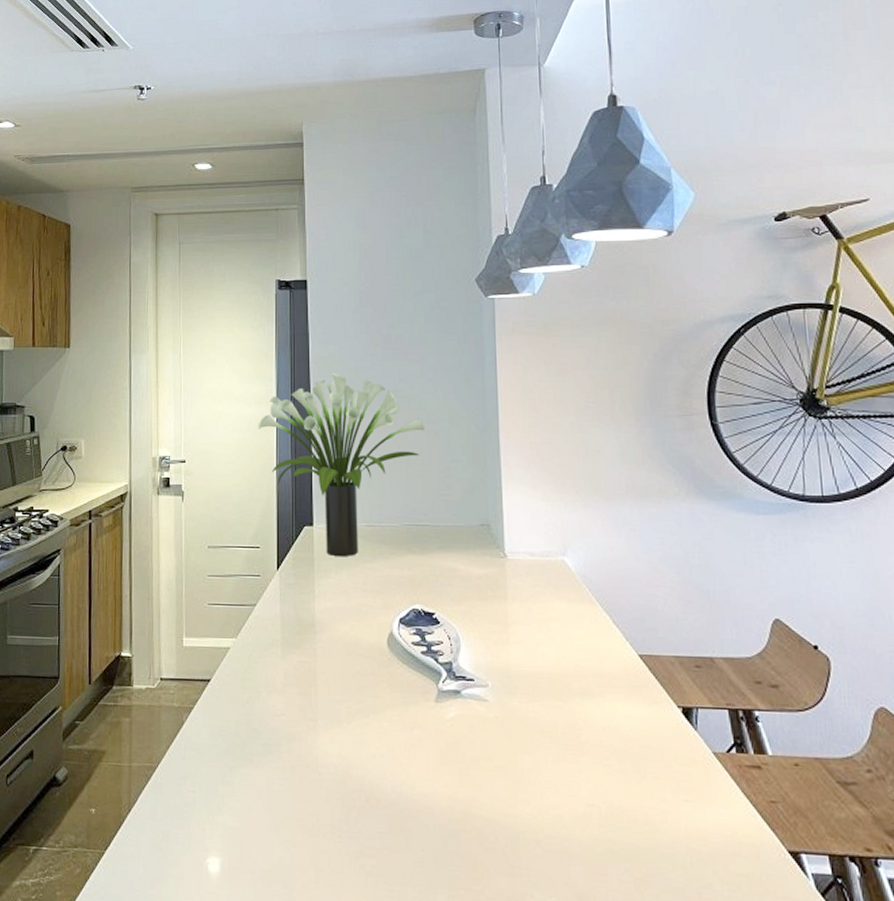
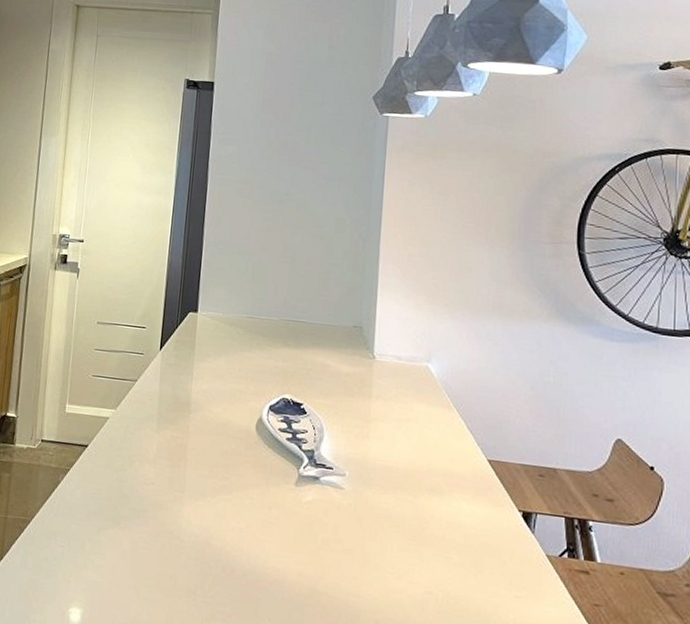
flower arrangement: present [258,372,424,556] -> none [154,171,311,344]

